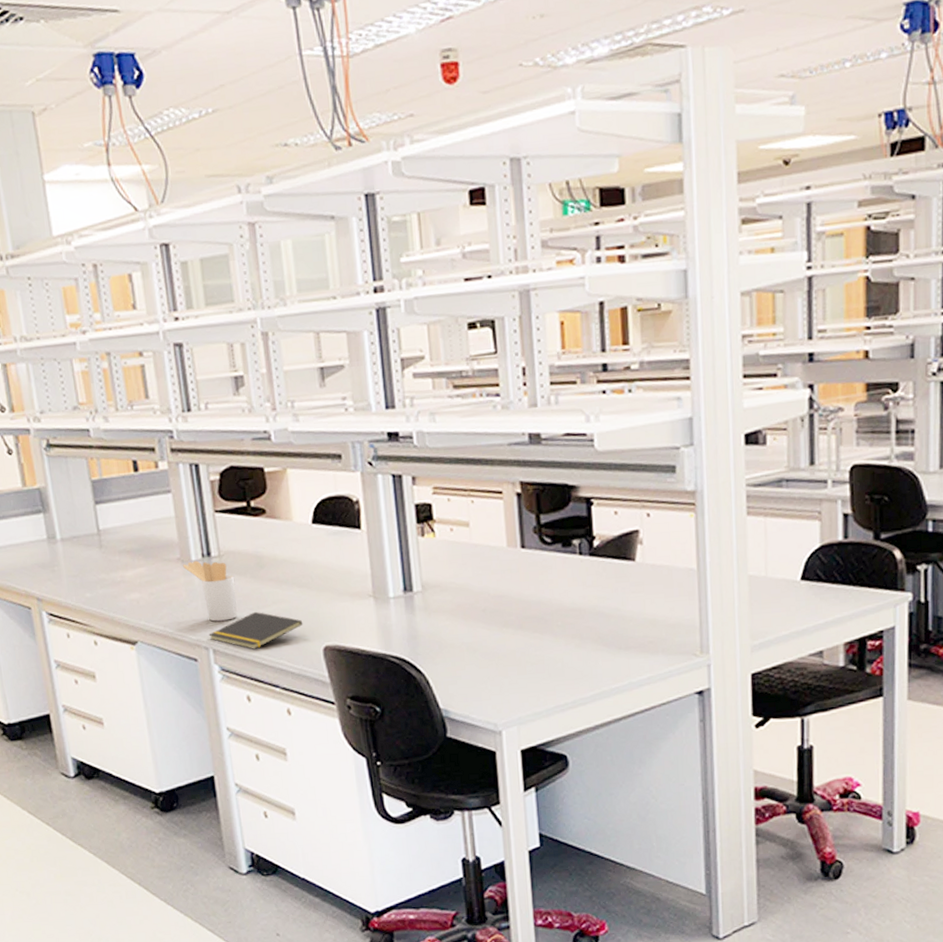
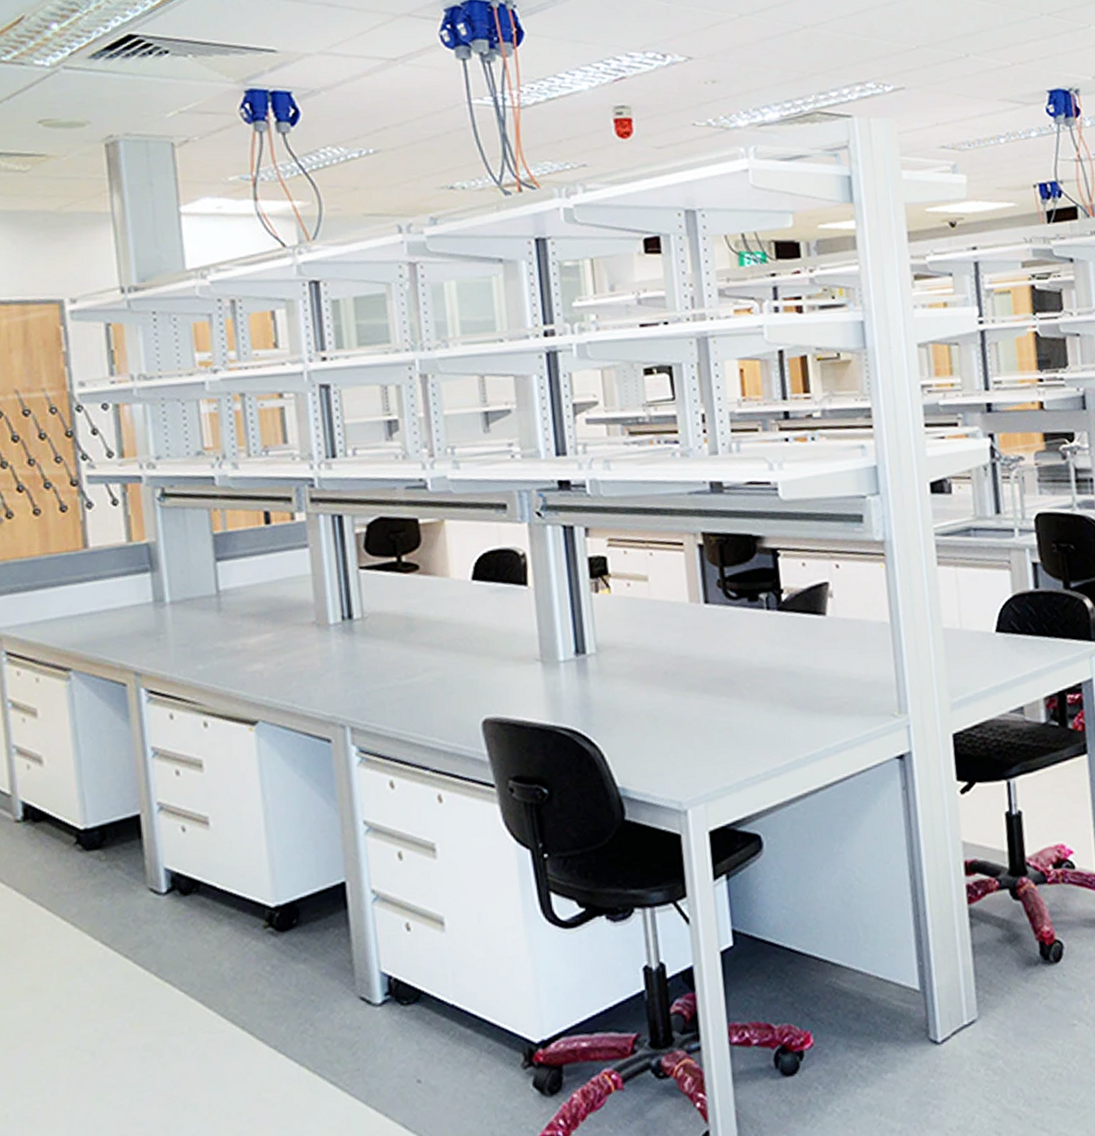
utensil holder: present [182,560,237,622] -> none [317,624,381,695]
notepad: present [208,611,303,649] -> none [346,681,459,726]

